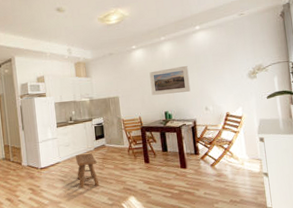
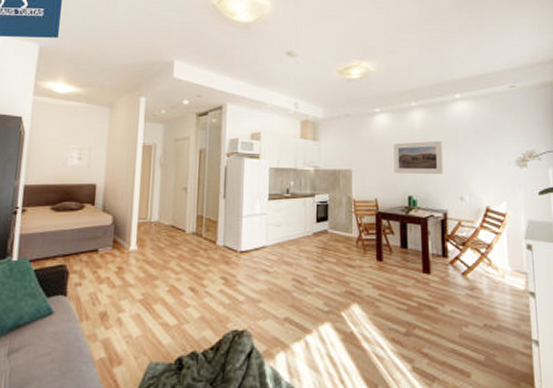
stool: present [75,152,100,189] -> none [286,238,315,285]

